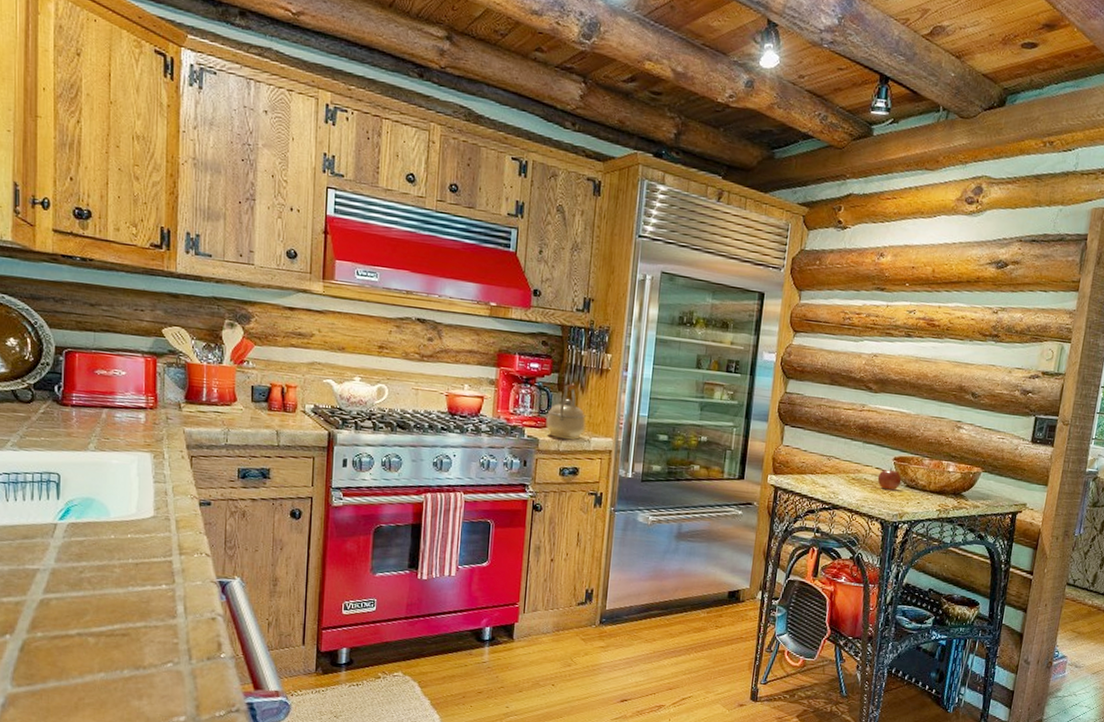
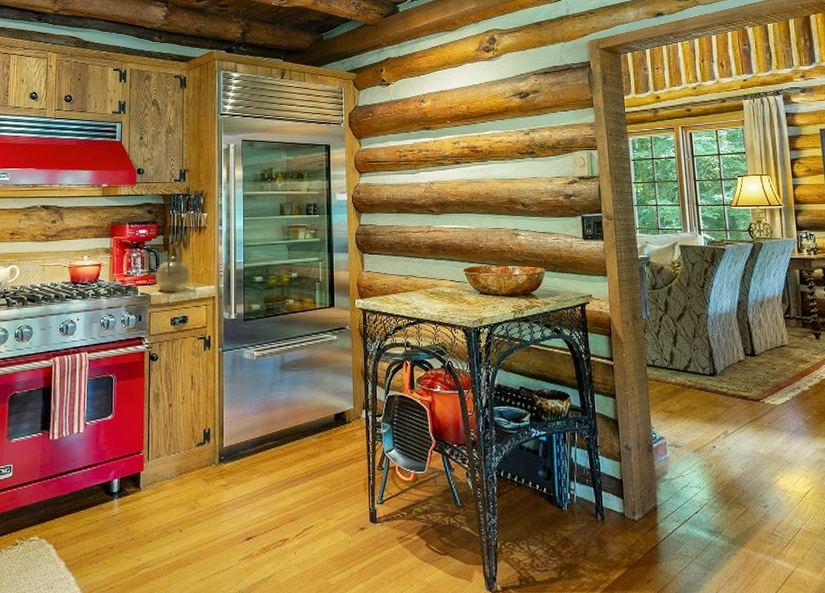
fruit: present [877,468,902,491] -> none [453,279,475,299]

